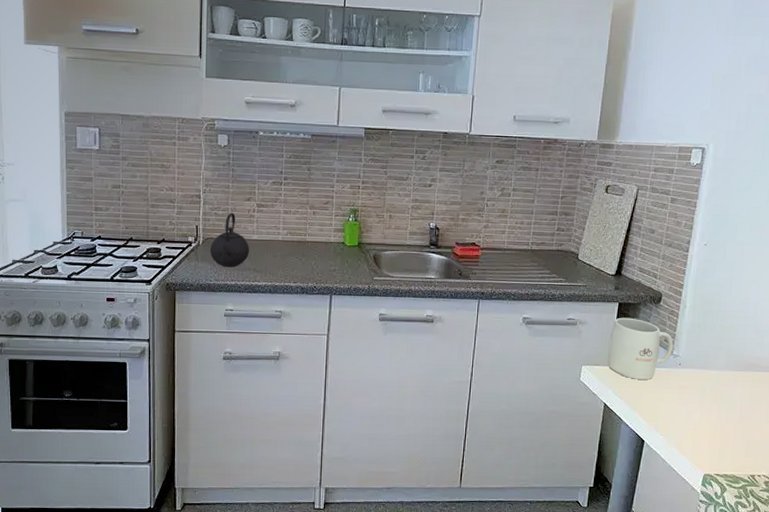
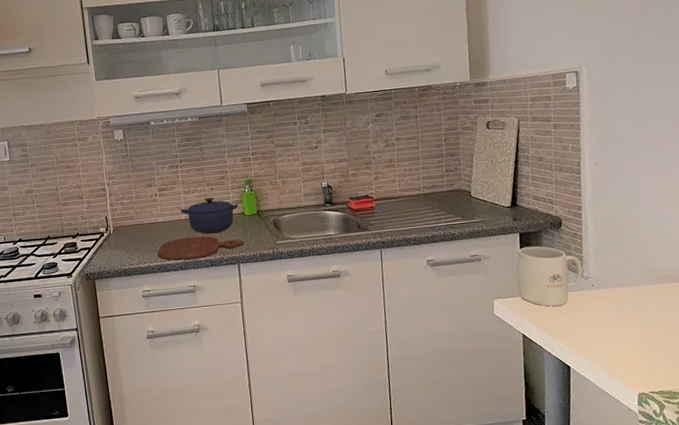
kettle: present [210,213,250,267] -> none [121,200,158,252]
cutting board: none [246,260,340,283] -> present [157,236,245,261]
cooking pot: none [277,221,341,260] -> present [180,197,239,234]

